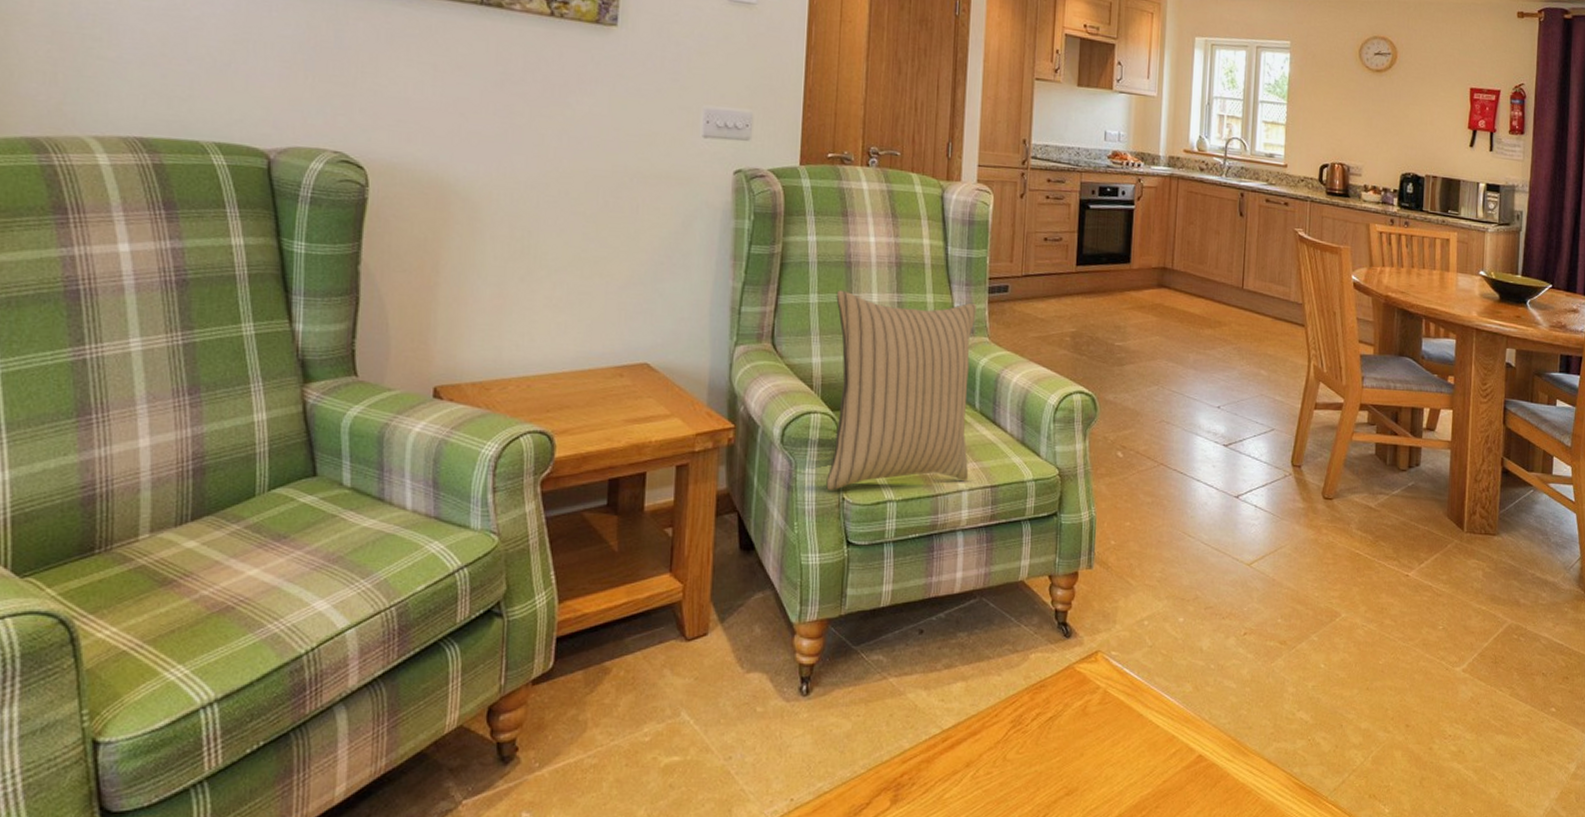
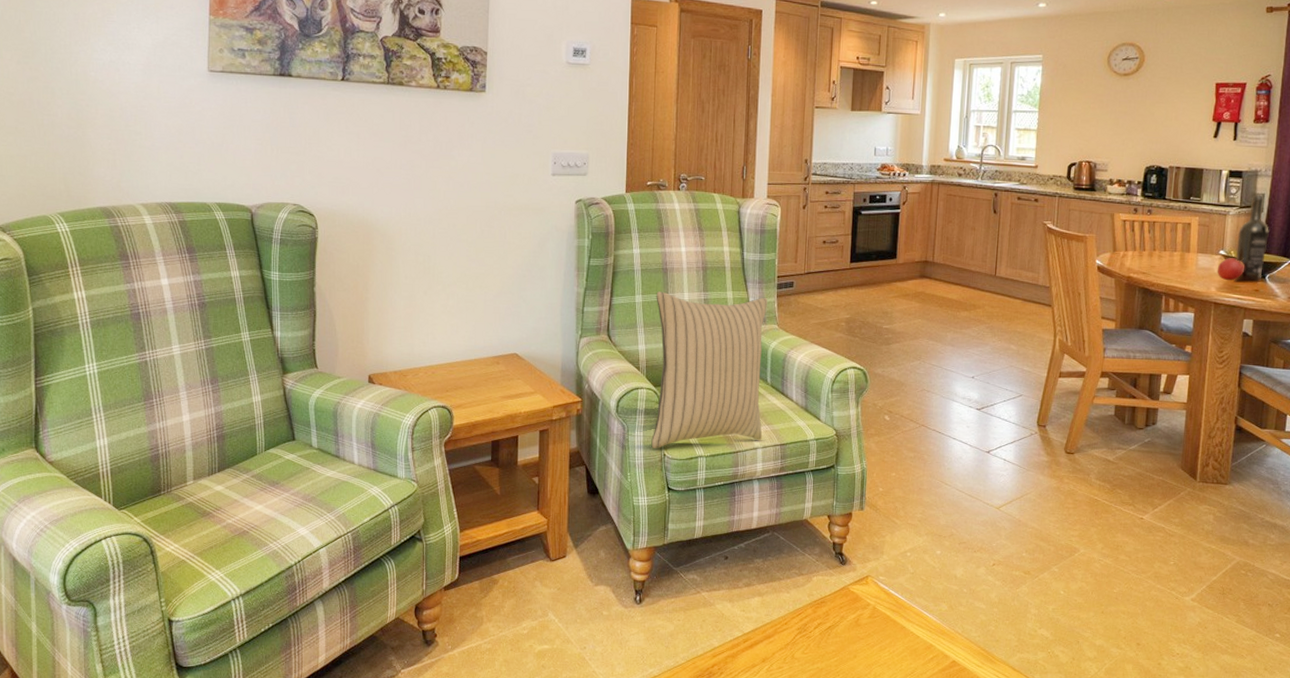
fruit: none [1477,279,1506,305] -> present [1217,257,1245,281]
wine bottle: none [1495,213,1528,309] -> present [1234,196,1269,284]

